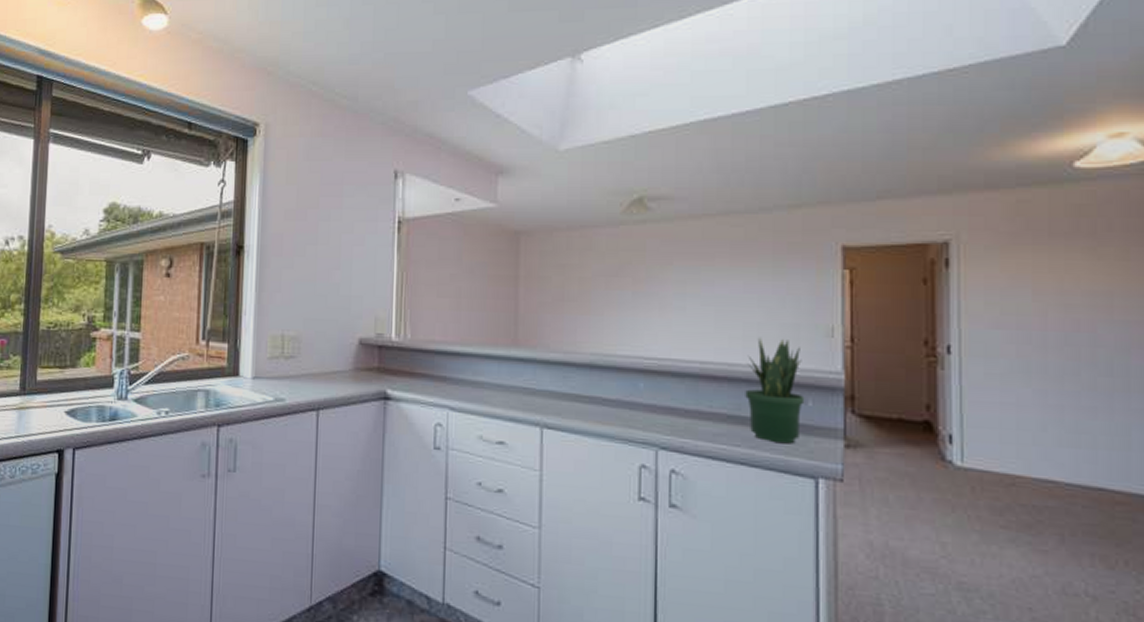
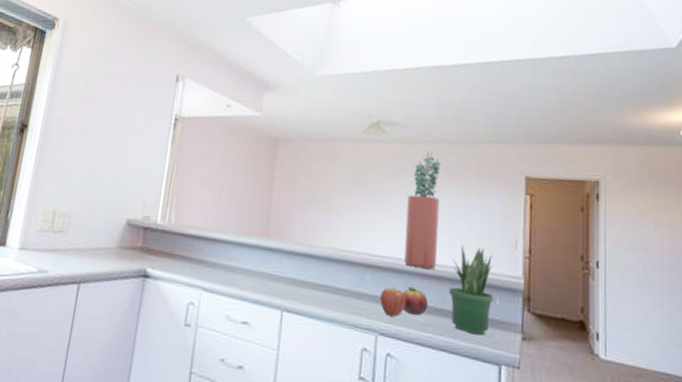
fruit: none [658,393,692,428] -> present [380,287,407,317]
vase: none [684,227,728,371] -> present [404,151,441,270]
fruit: none [686,391,720,426] -> present [403,286,429,316]

